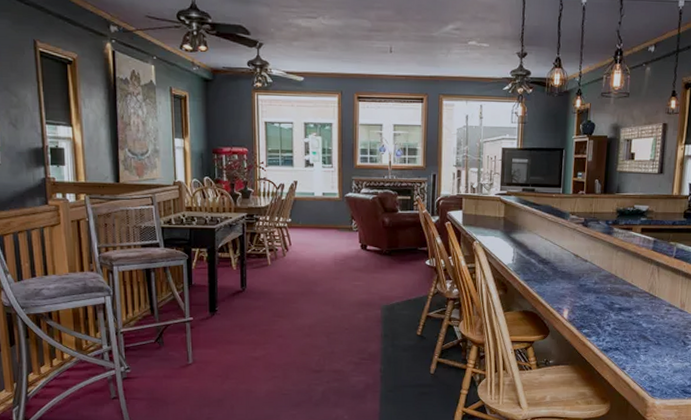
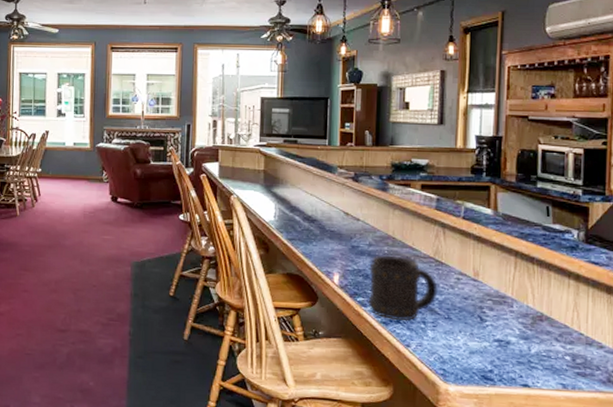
beer mug: none [592,291,651,348] -> present [368,255,438,321]

